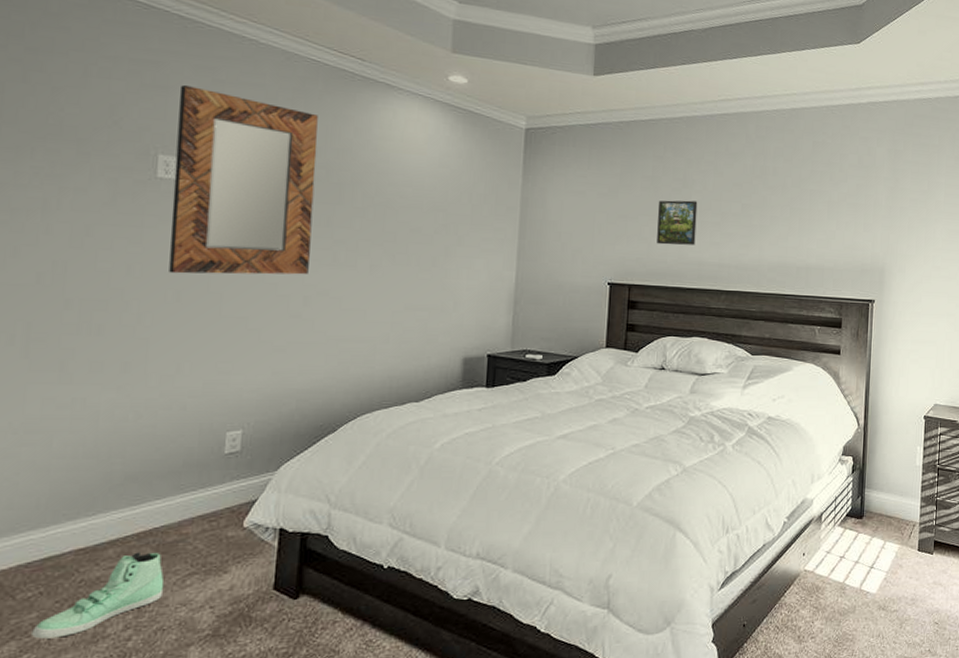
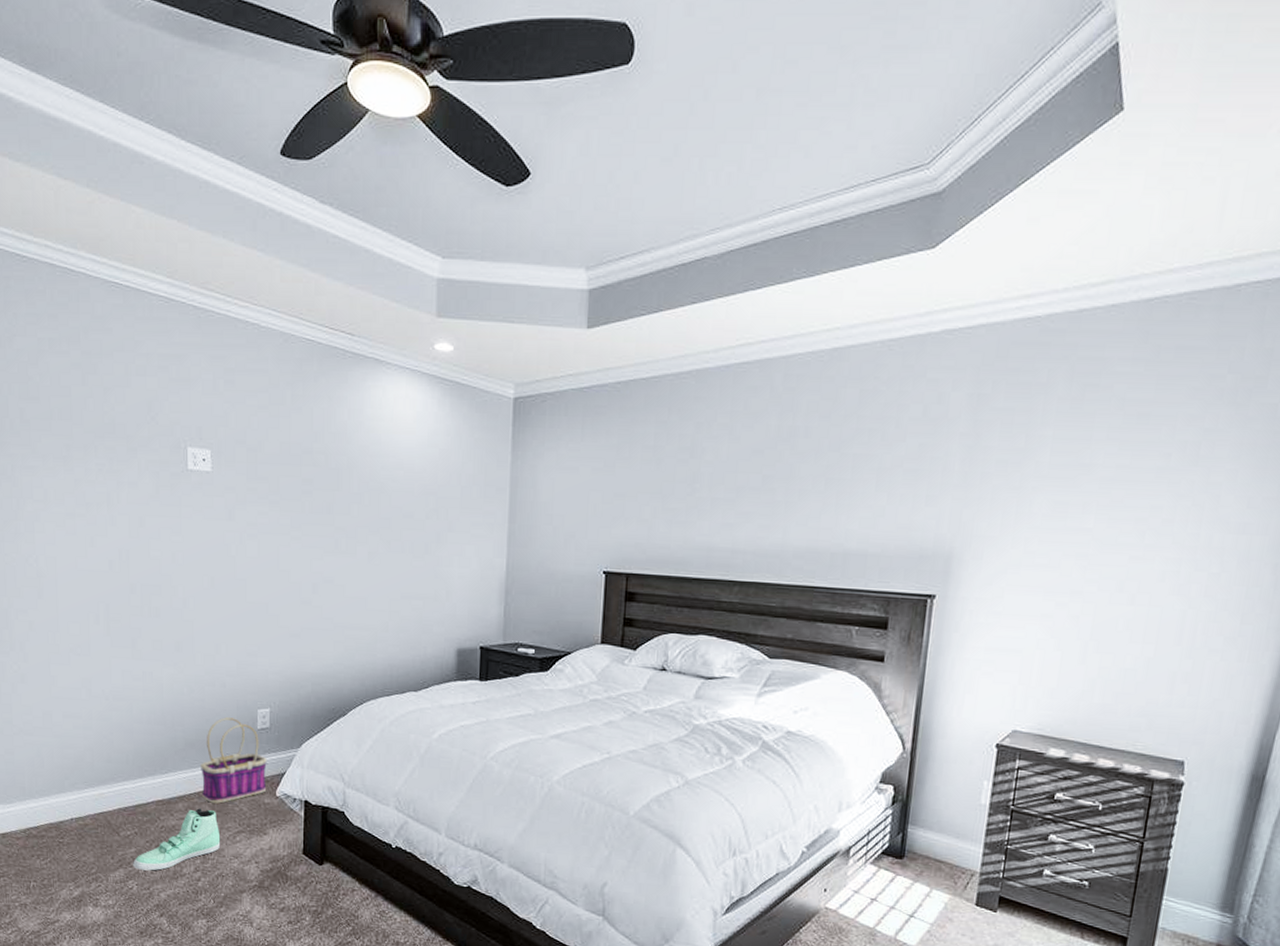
basket: none [143,444,234,544] -> present [201,717,267,804]
home mirror: present [169,84,318,275] -> none [199,376,316,563]
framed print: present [657,200,698,245] -> none [658,473,708,528]

